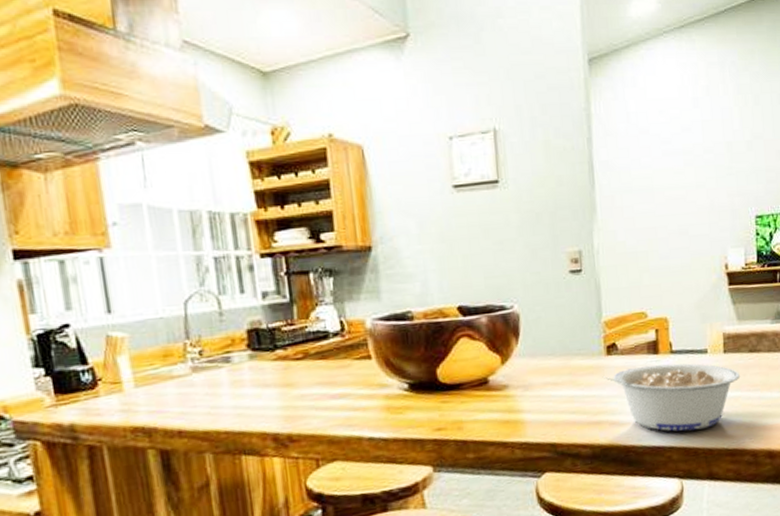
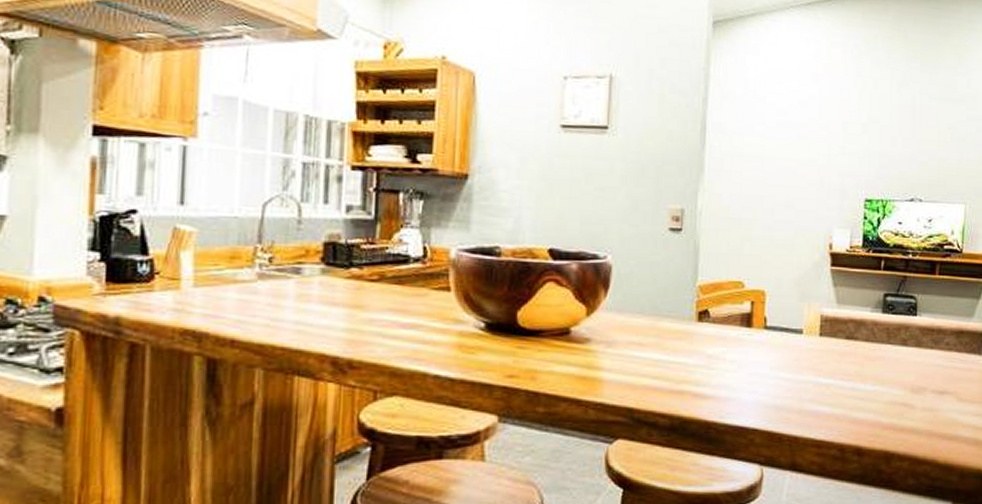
legume: present [603,363,741,432] -> none [692,338,835,414]

